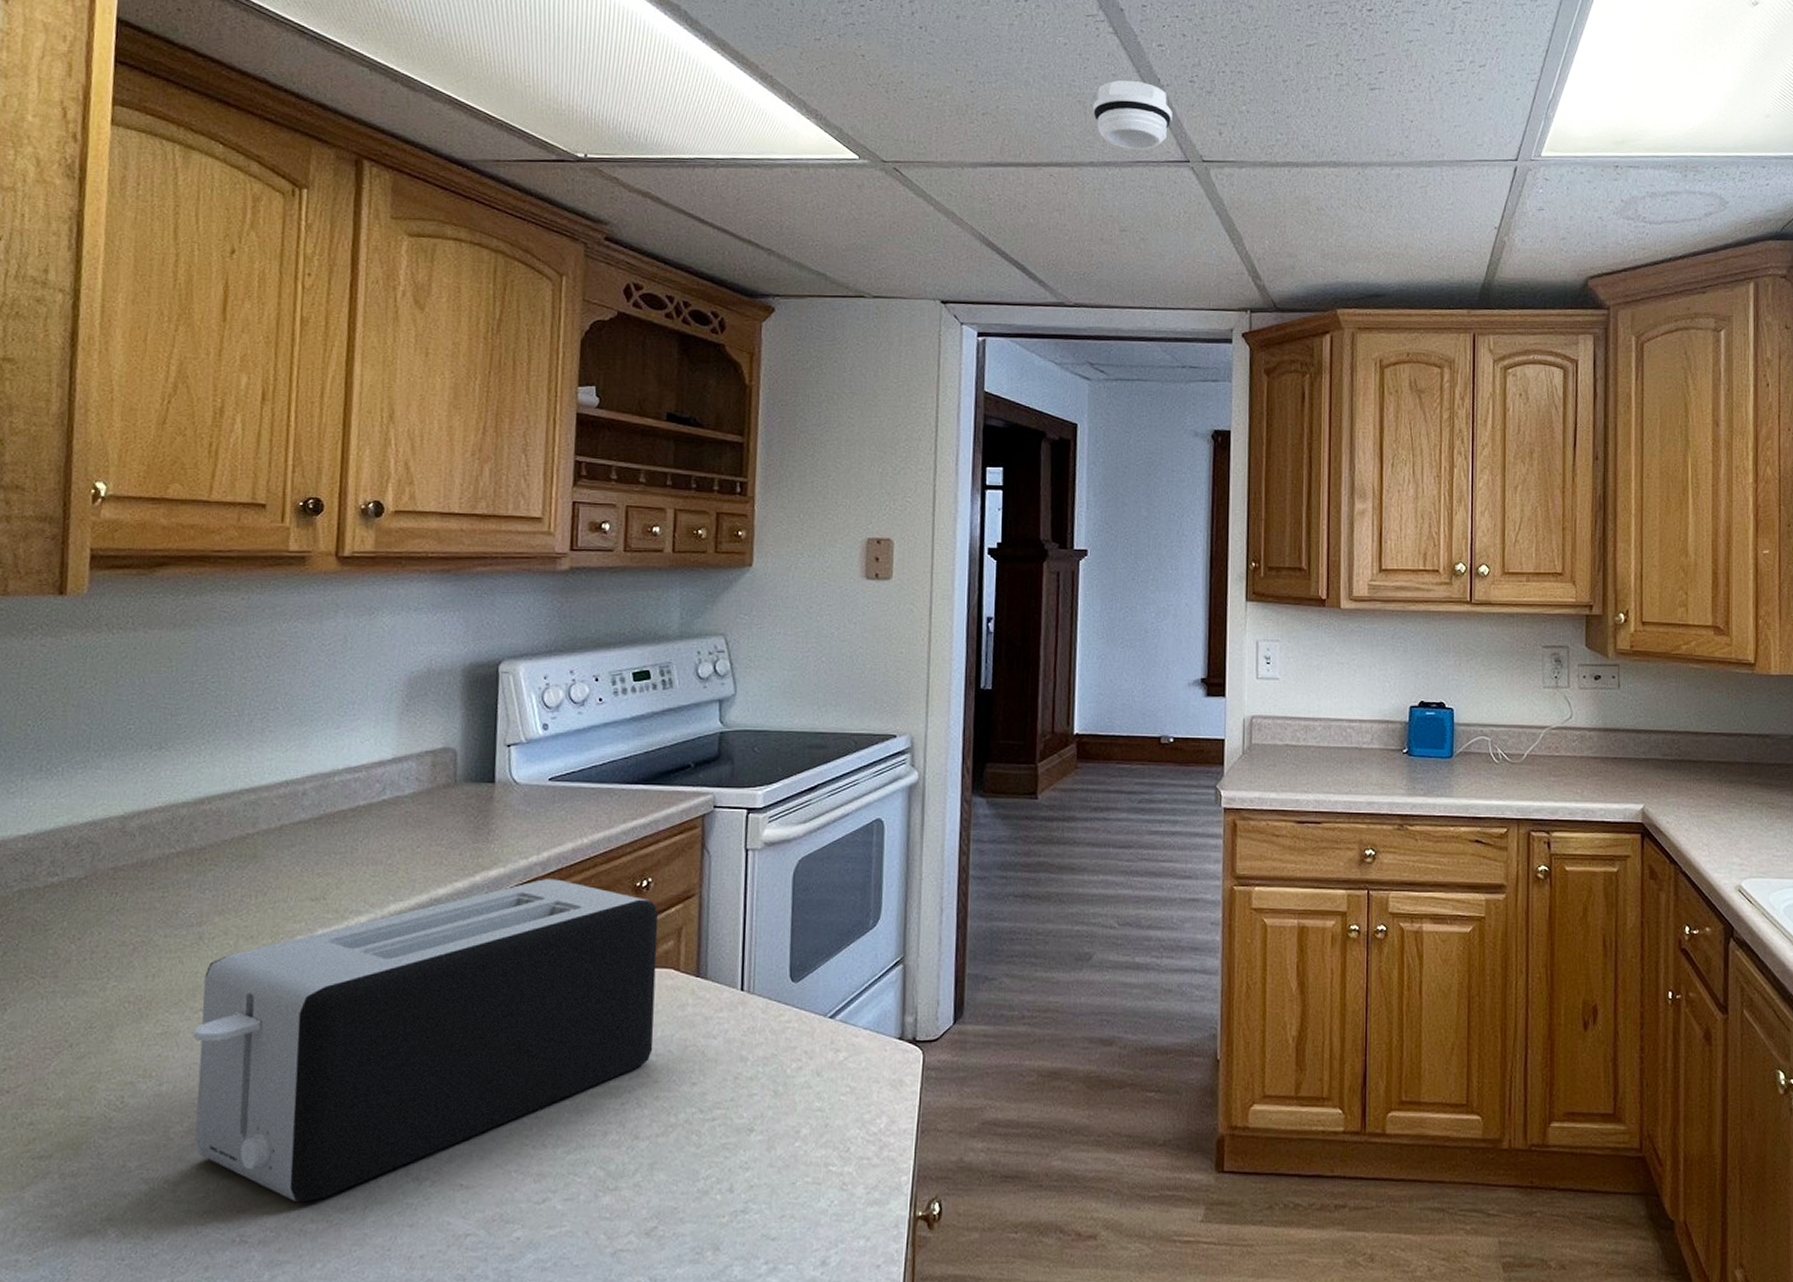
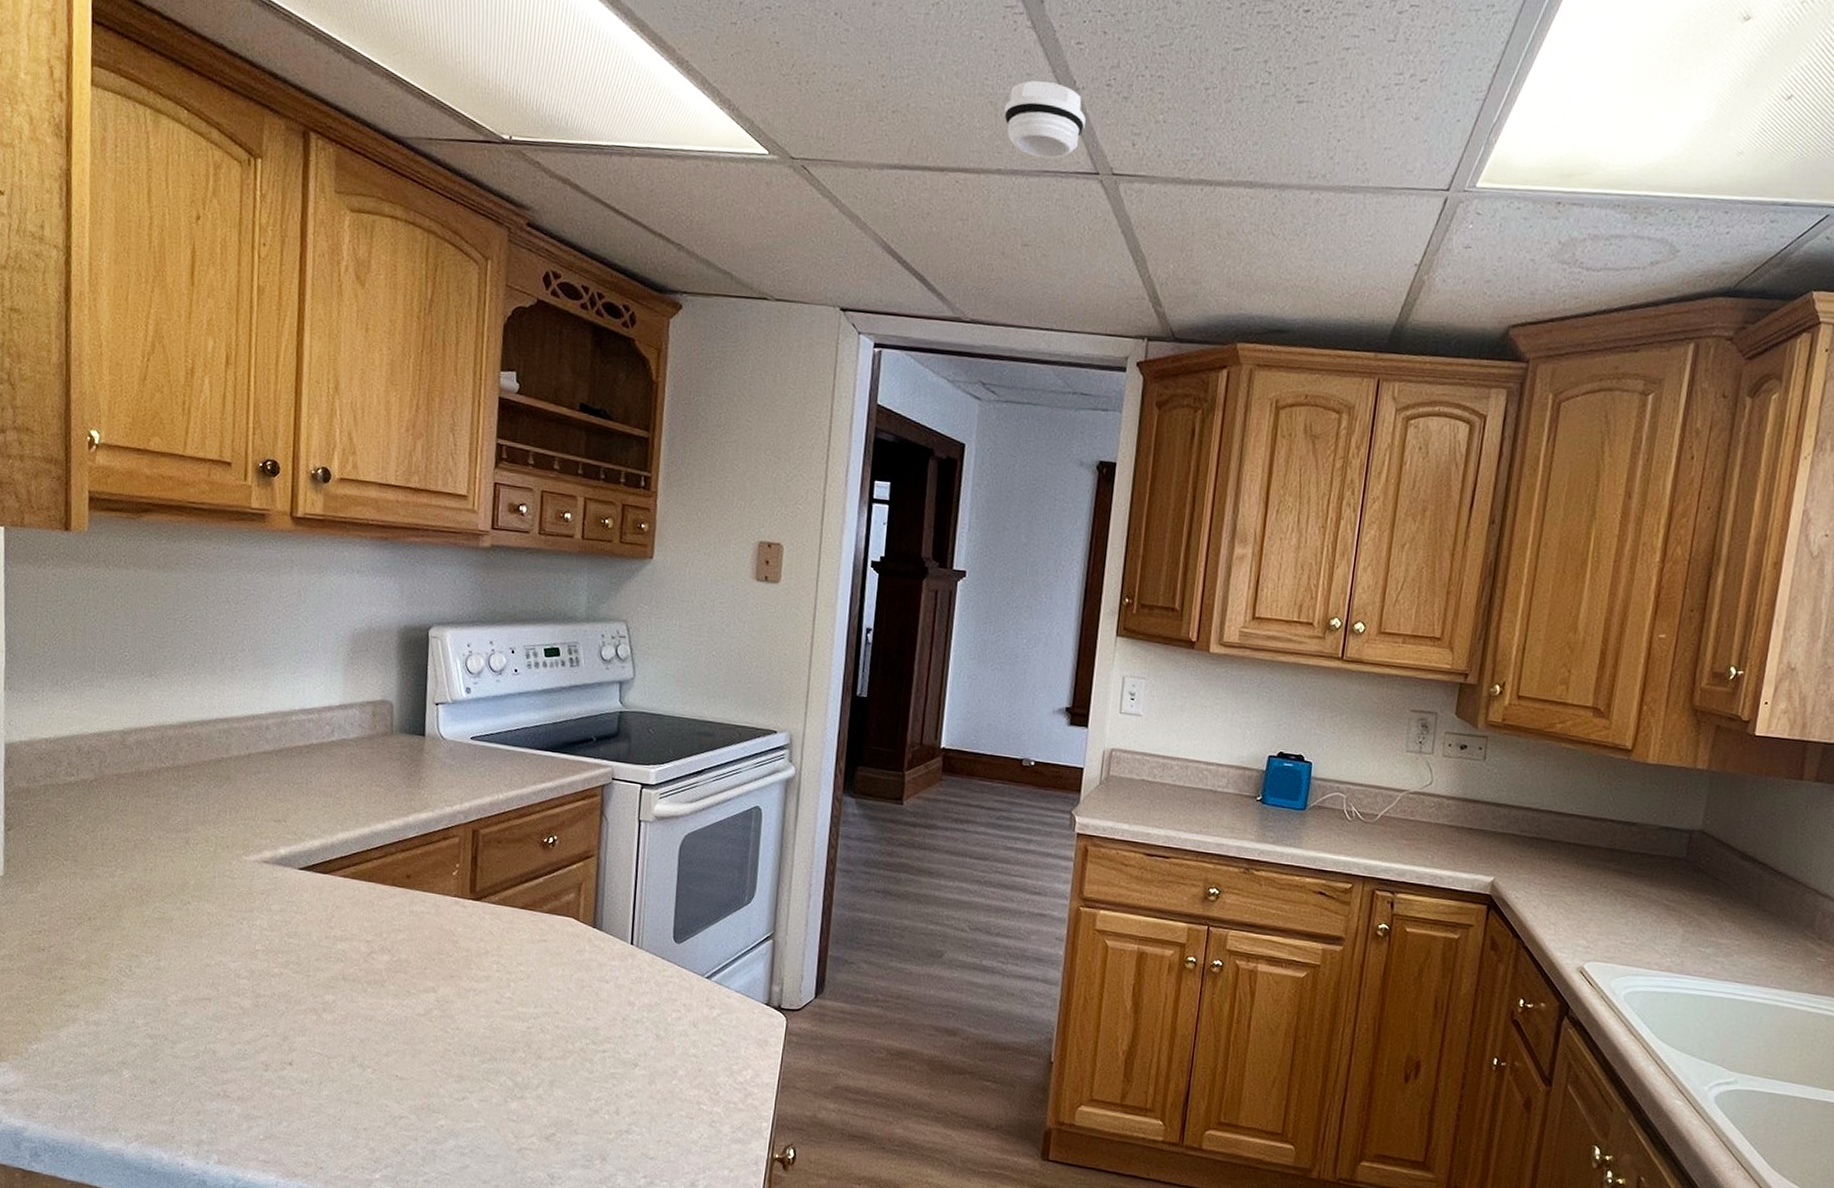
toaster: present [193,879,659,1203] -> none [183,826,562,1072]

